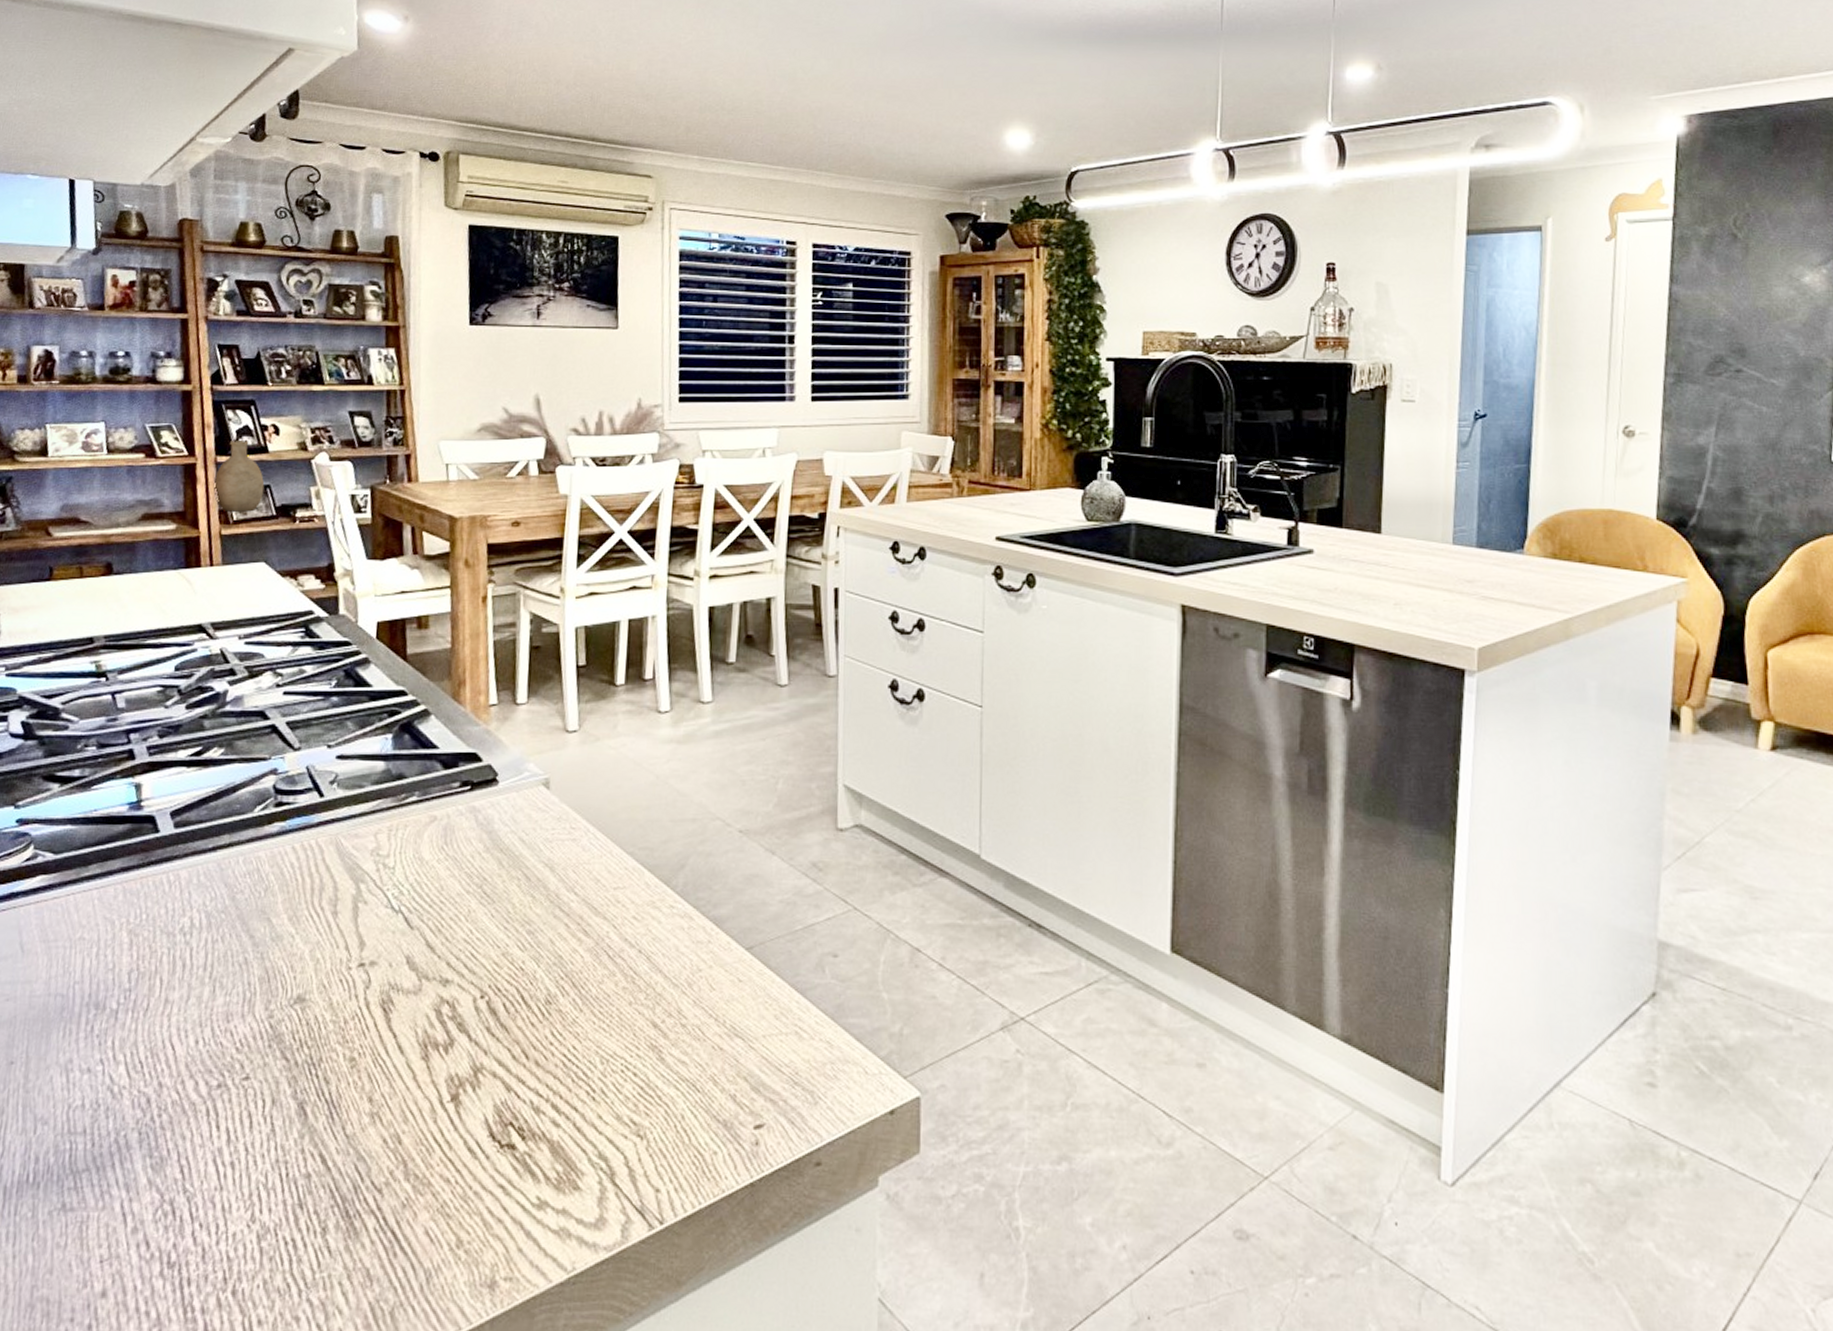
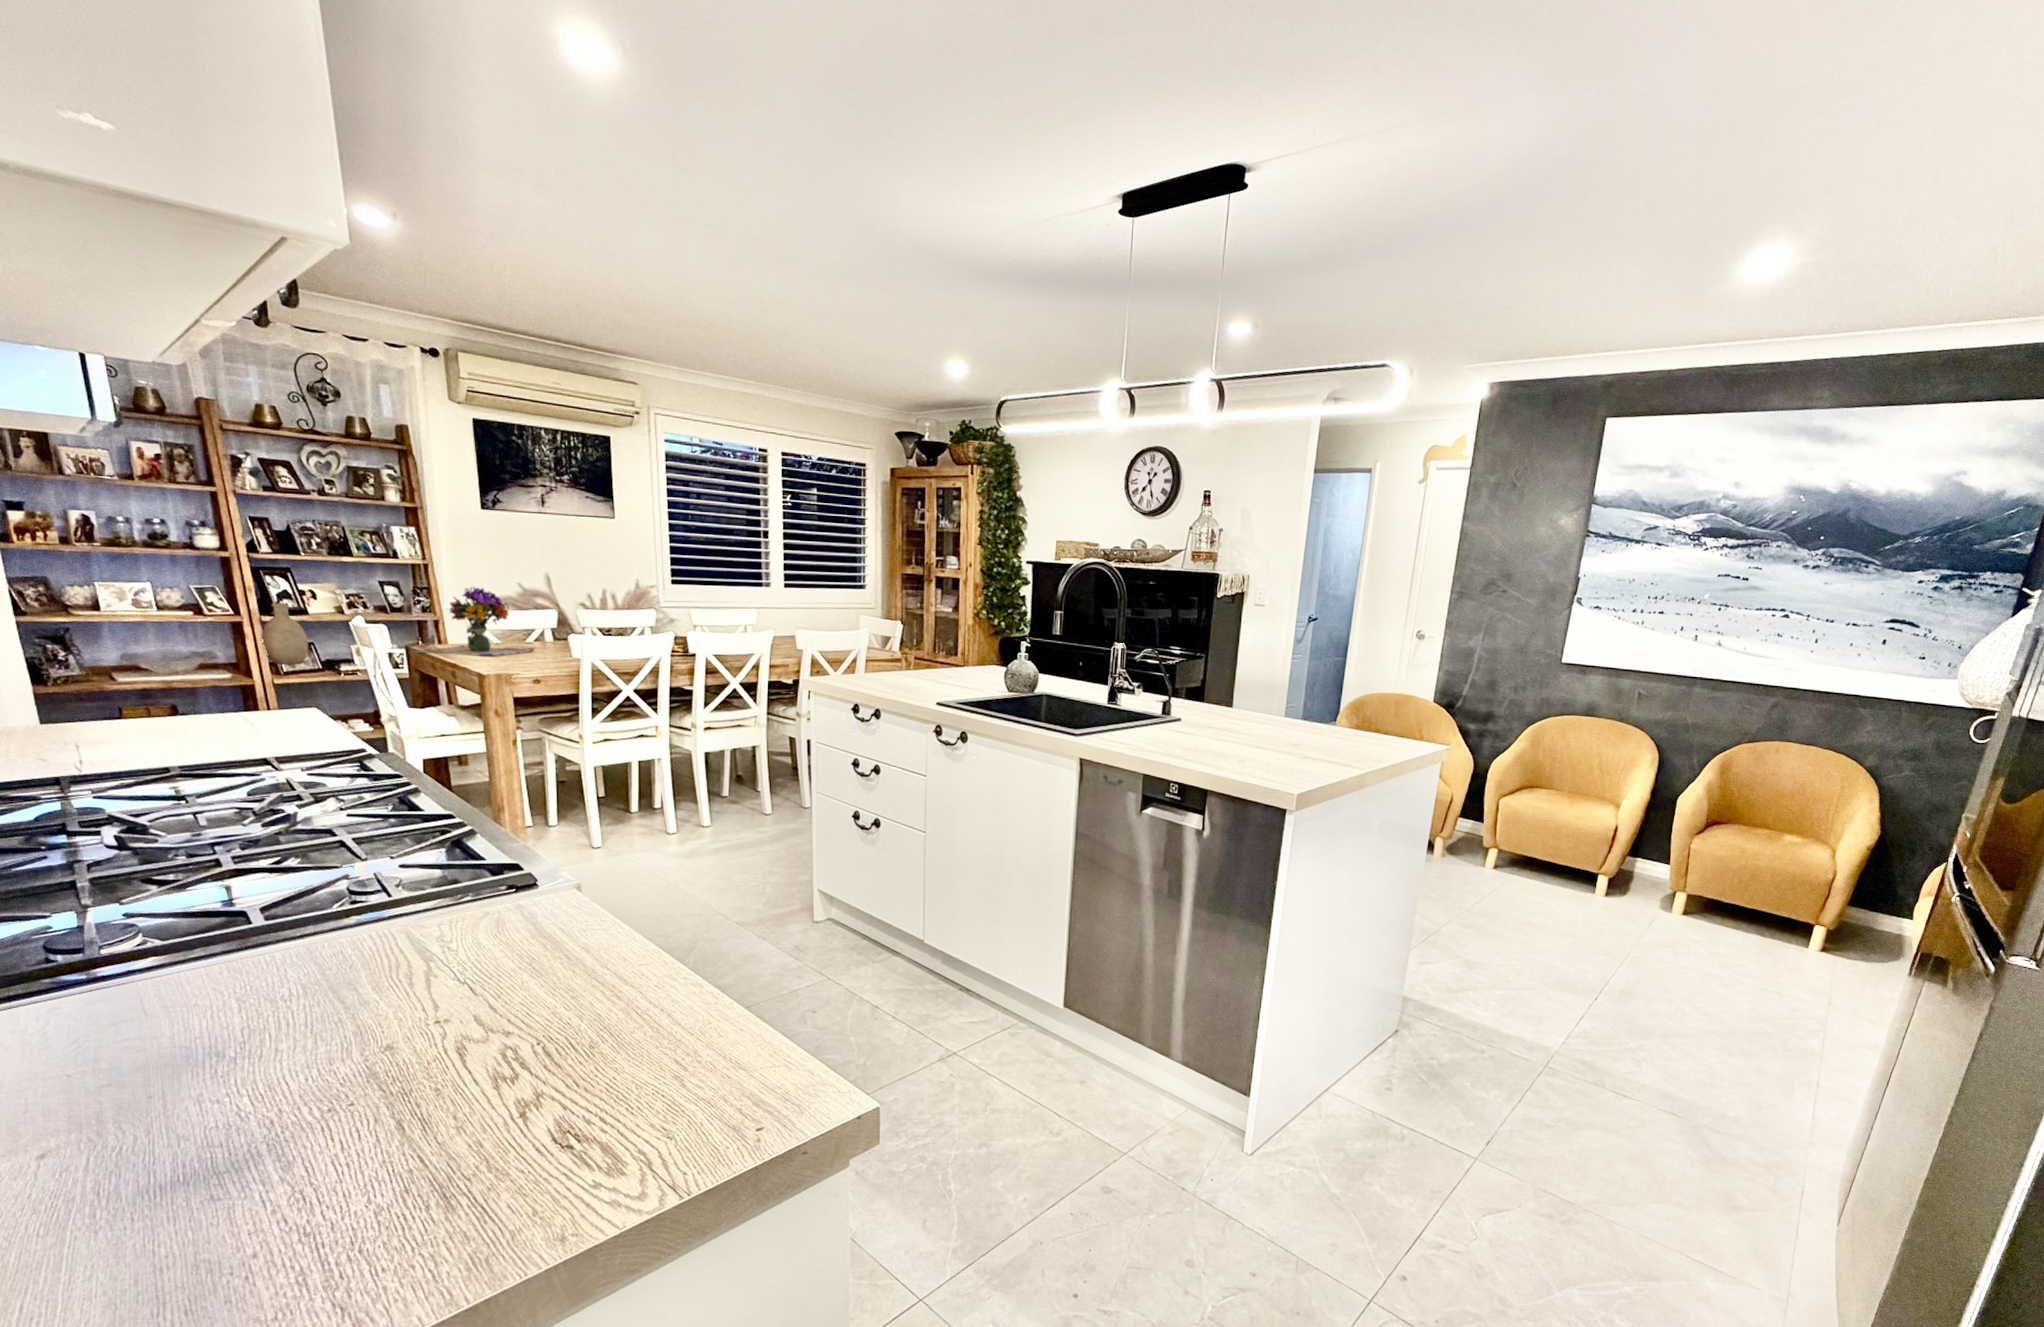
flower arrangement: none [378,412,519,497] -> present [412,585,537,658]

